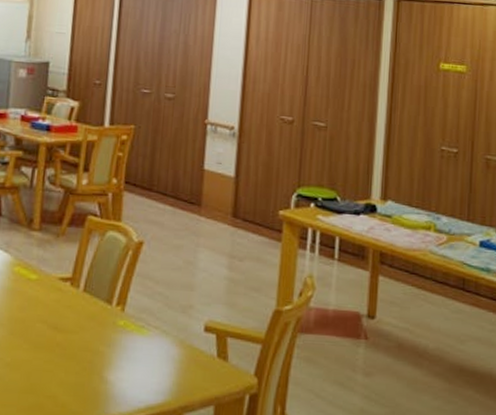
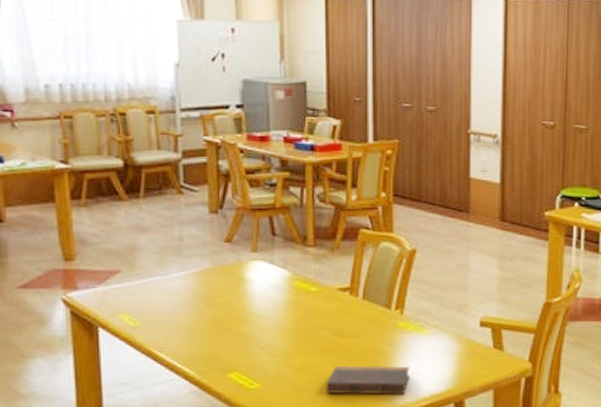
book: none [35,364,126,403] -> present [326,365,409,395]

